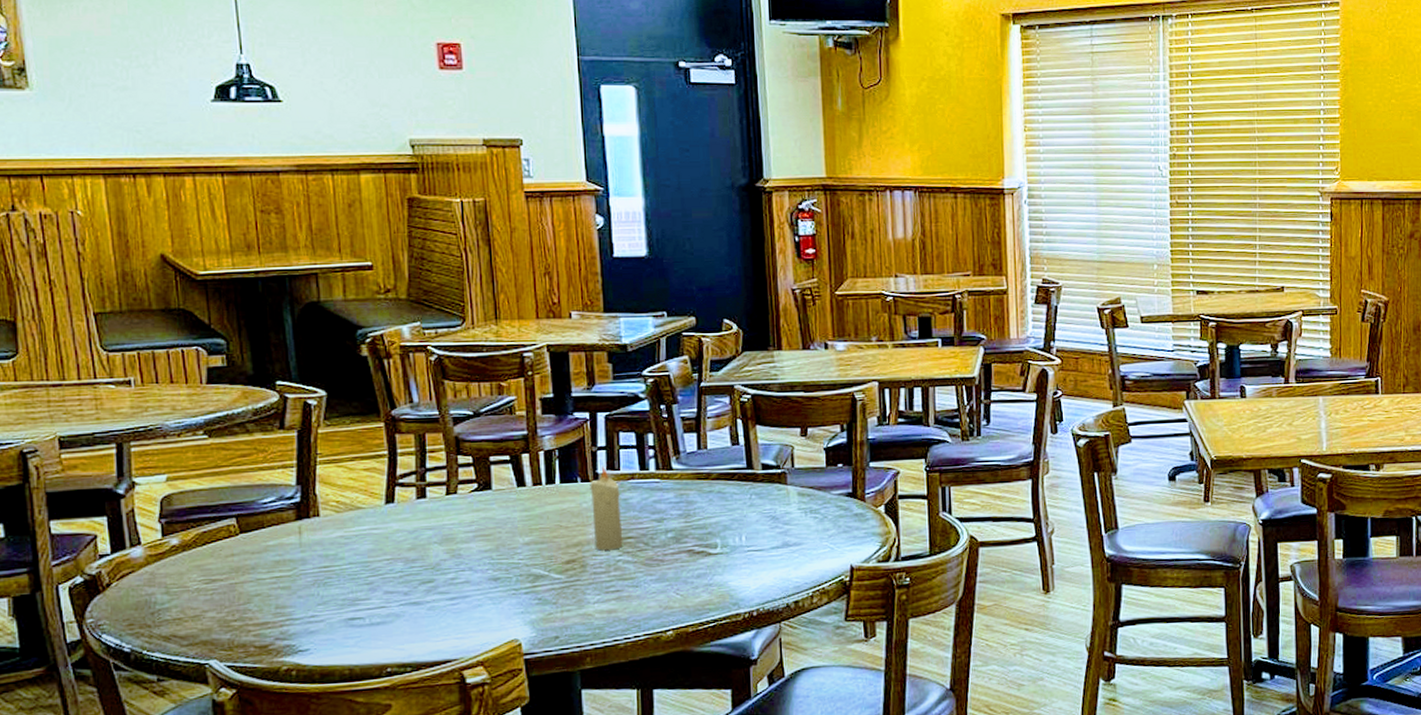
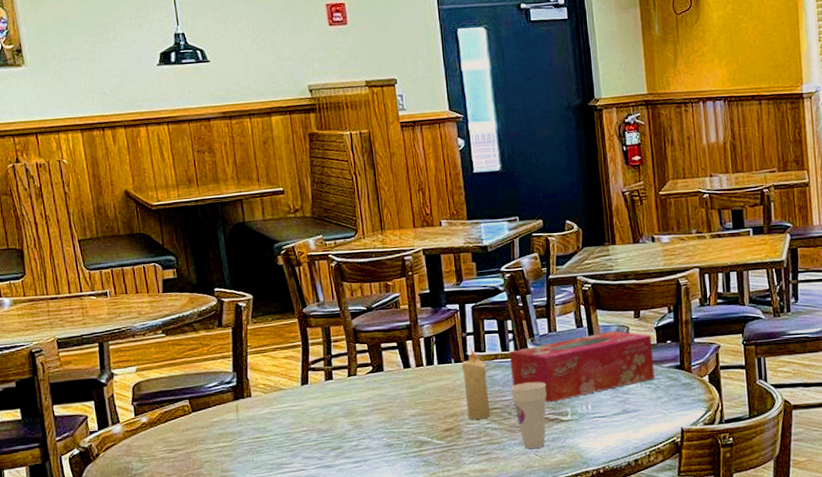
tissue box: none [648,450,822,533] -> present [509,331,655,403]
cup: none [649,507,693,586] -> present [511,382,547,449]

